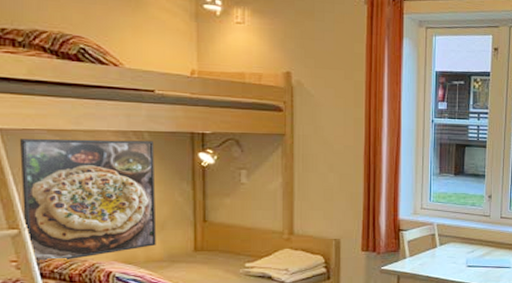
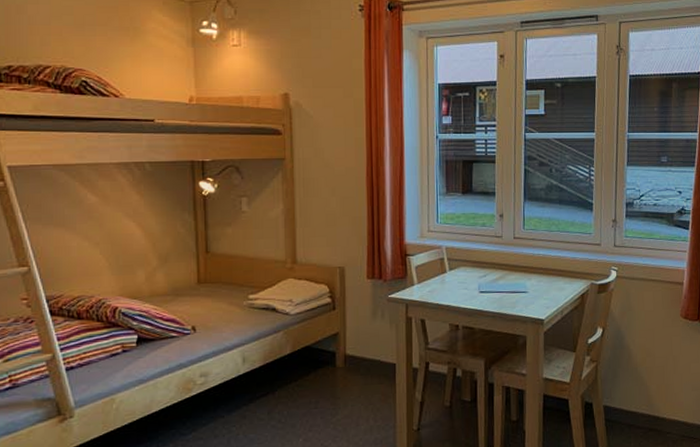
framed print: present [19,138,157,261] -> none [27,172,160,298]

